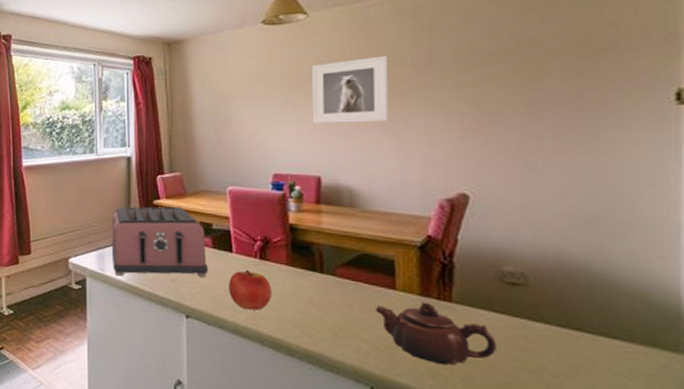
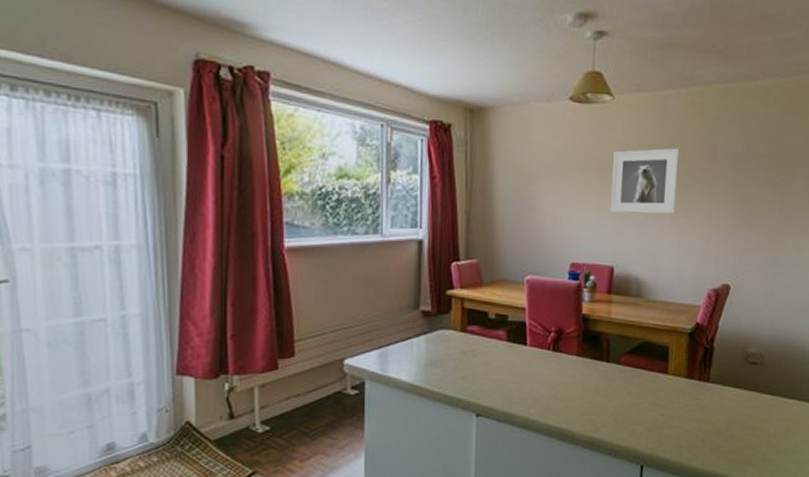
toaster: present [111,206,208,277] -> none [396,297,501,377]
apple: present [229,270,271,310] -> none [521,363,562,403]
teapot: present [376,302,496,365] -> none [650,383,738,438]

